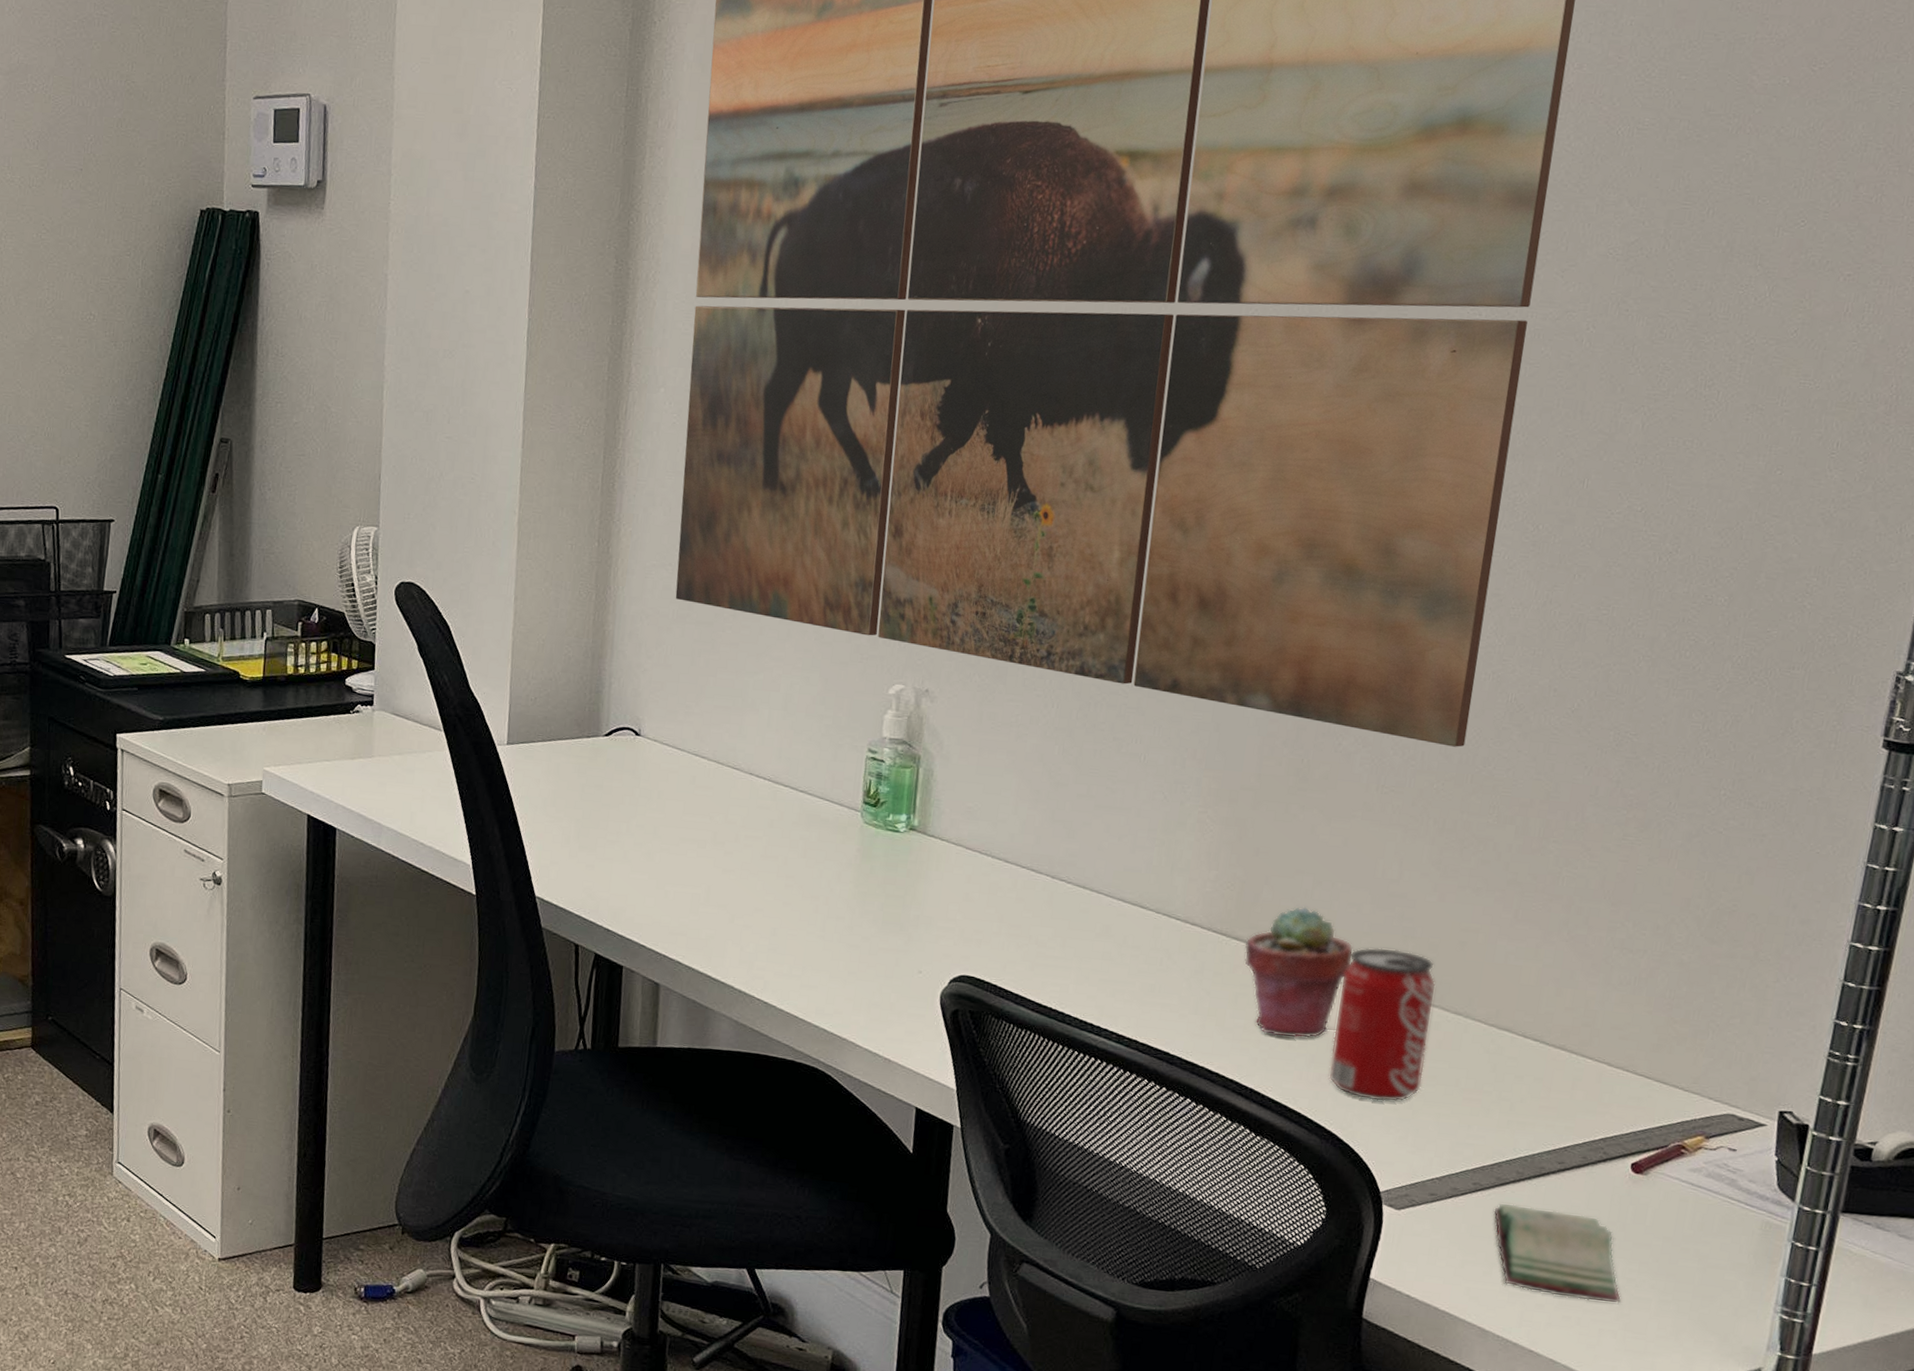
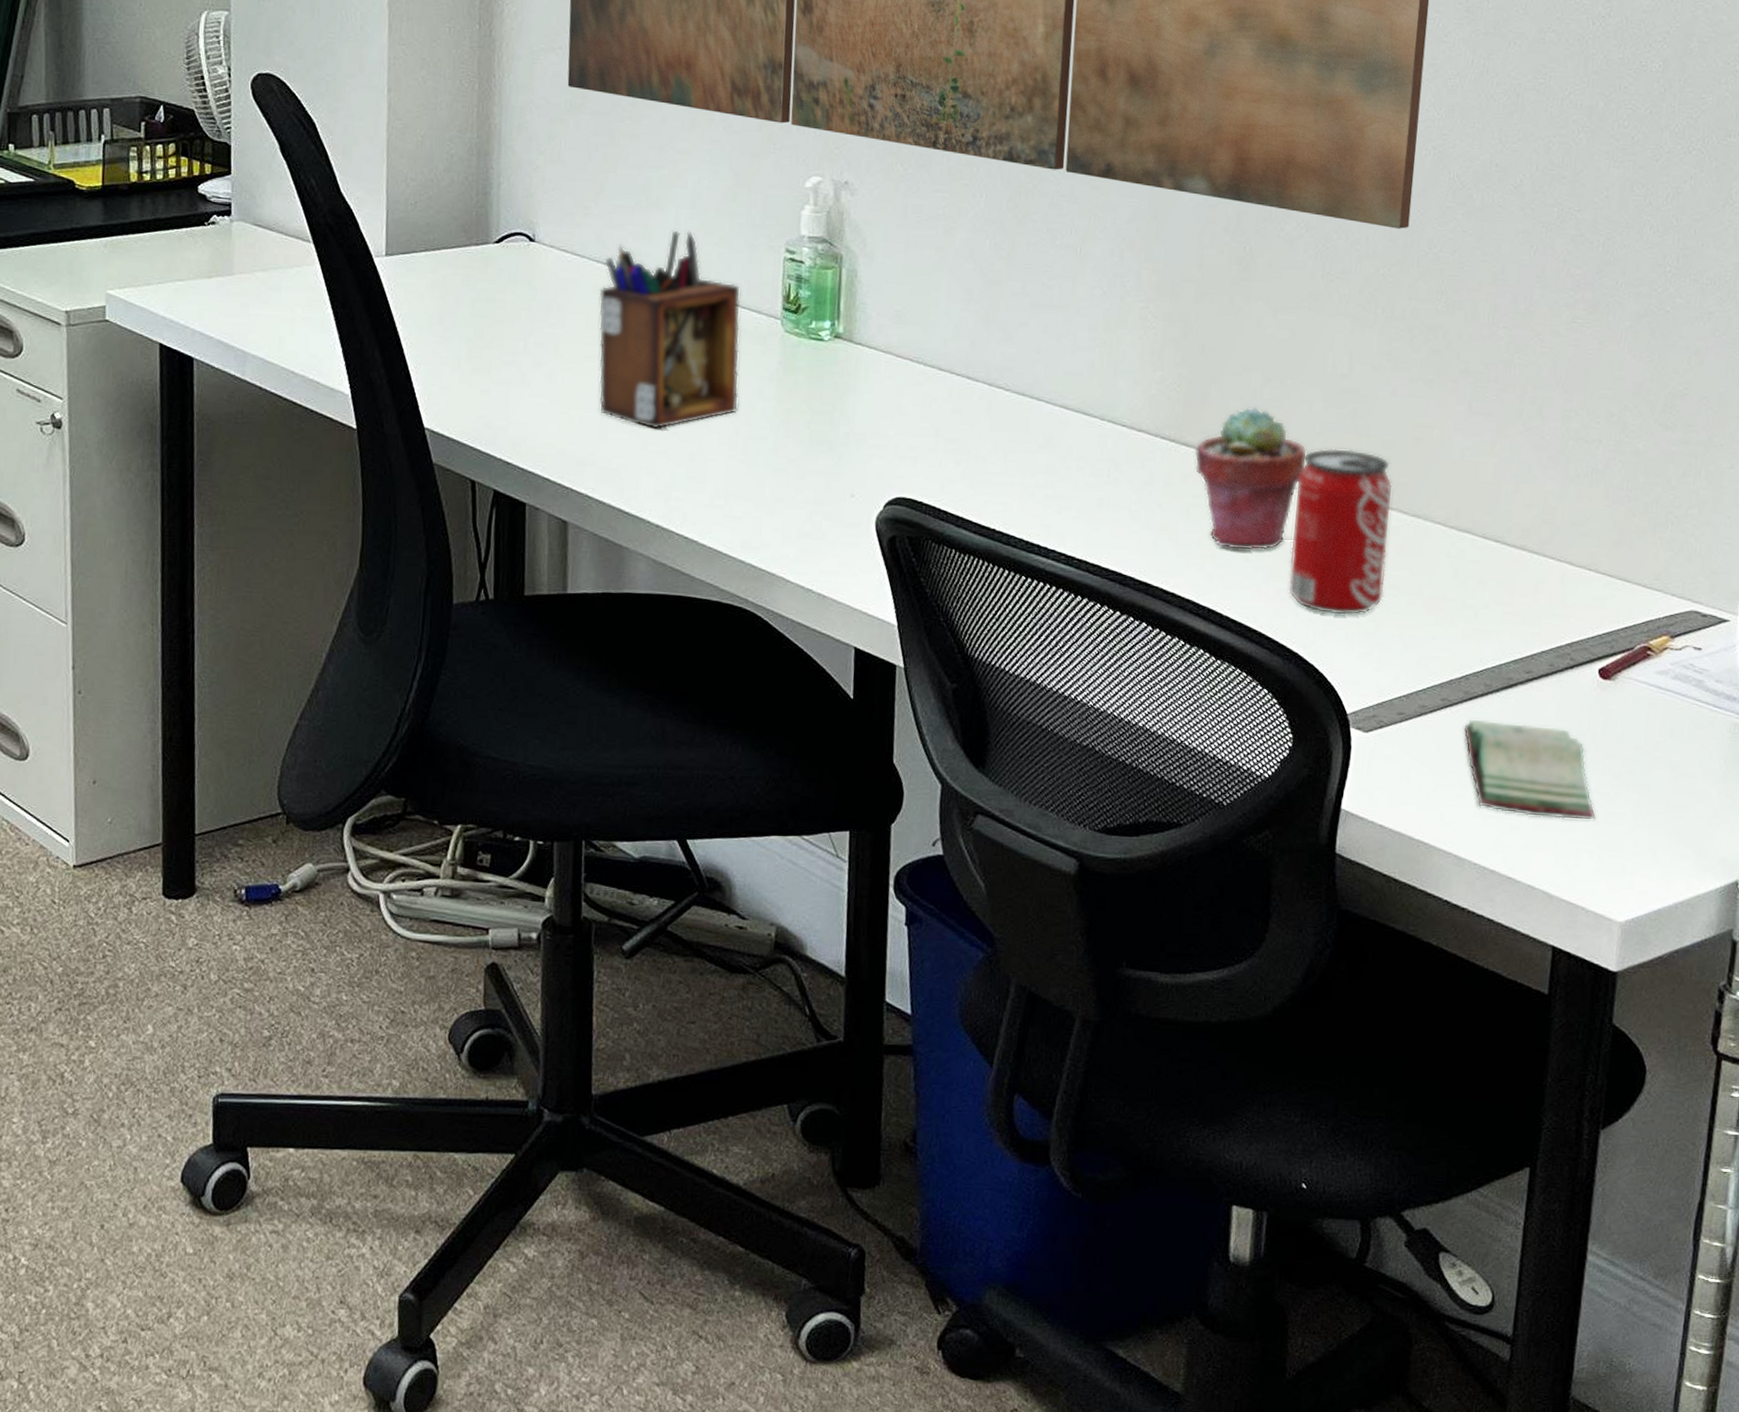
desk organizer: none [692,729,826,906] -> present [598,230,741,429]

